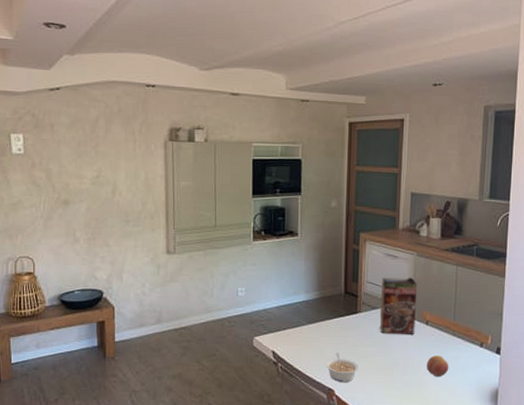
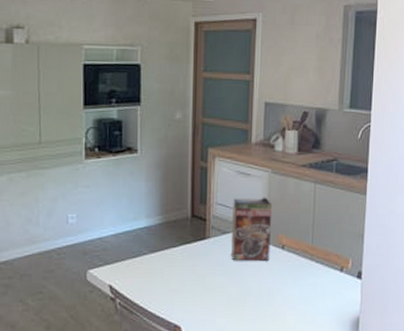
legume: present [325,353,359,382] -> none [170,284,208,317]
fruit: present [426,355,449,376] -> none [282,283,307,306]

